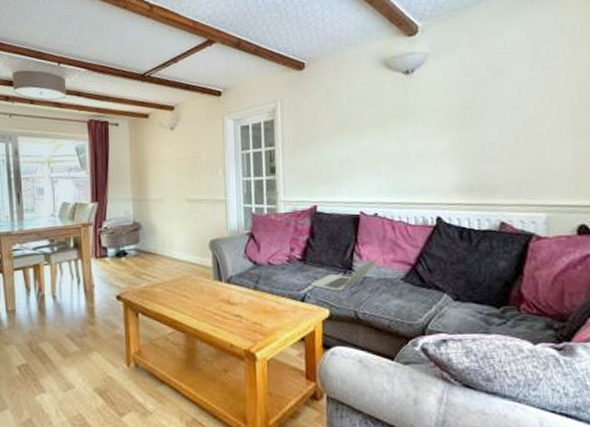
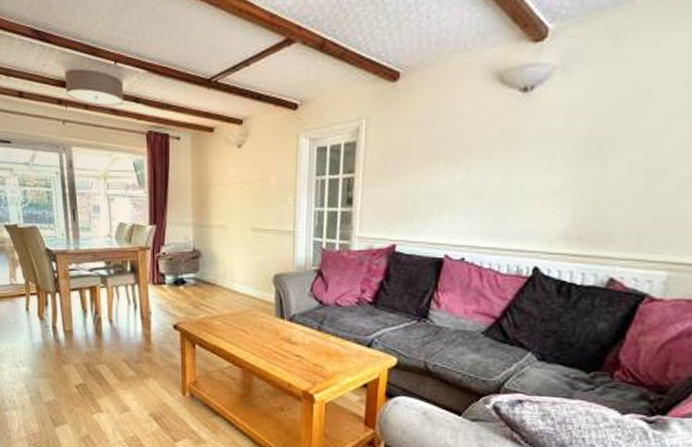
laptop: present [311,257,378,291] -> none [380,307,458,340]

